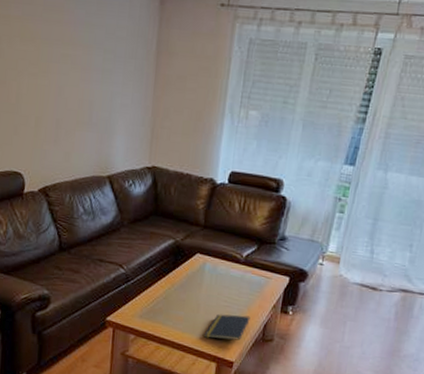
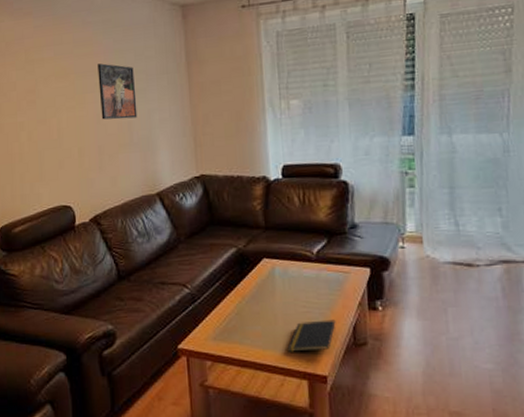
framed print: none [63,34,103,98] -> present [98,63,138,120]

